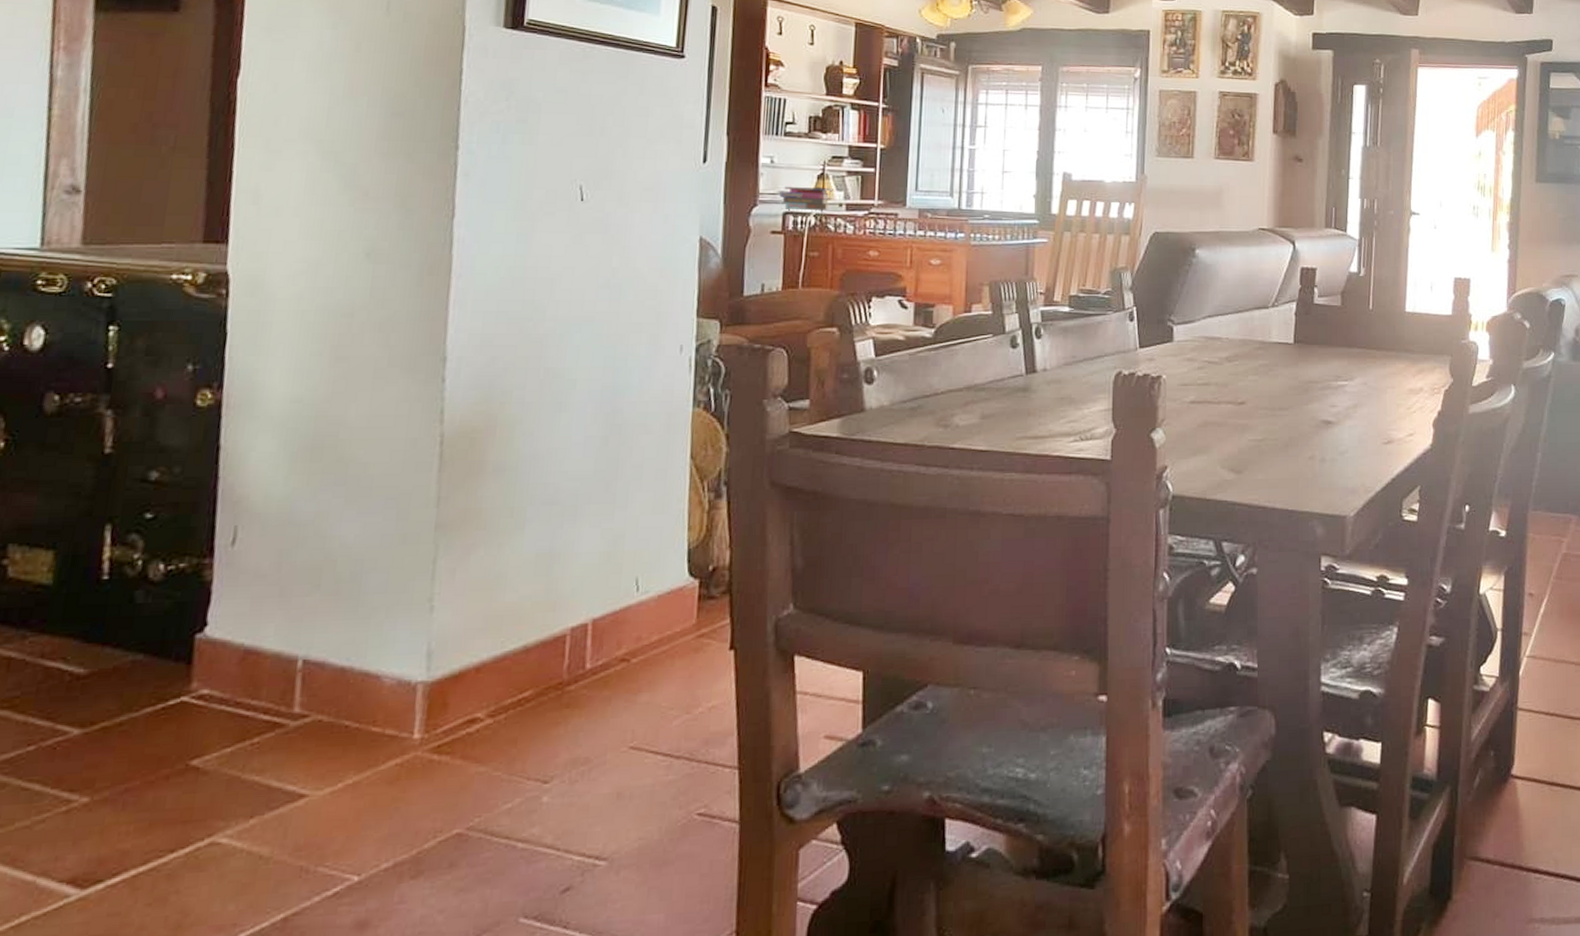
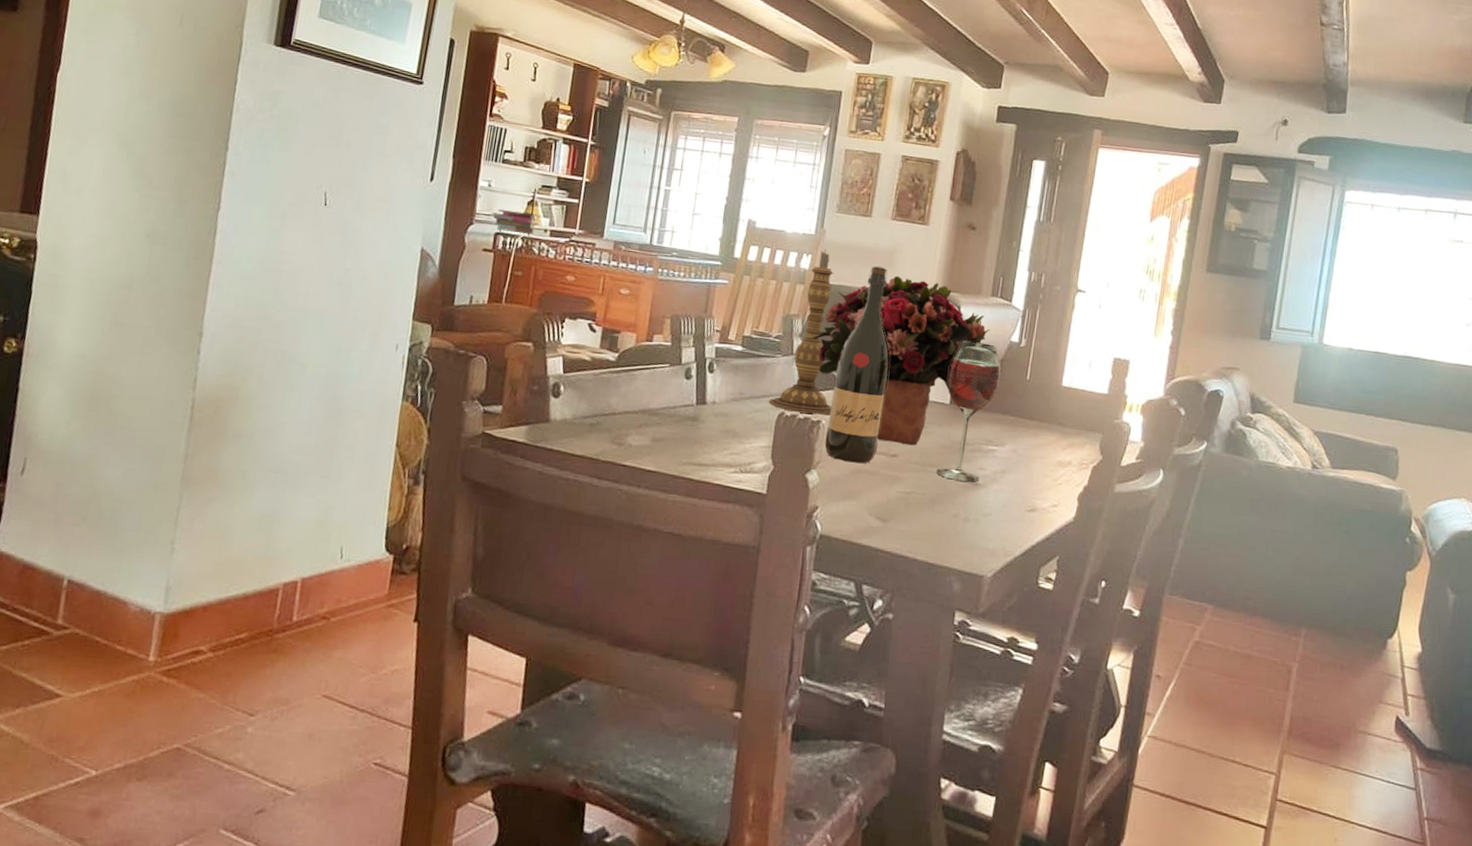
candlestick: none [1104,196,1172,369] -> present [769,249,834,415]
bouquet: none [1142,216,1327,390] -> present [811,275,990,445]
wine bottle: none [1168,208,1229,416] -> present [825,266,891,463]
wineglass: none [1287,276,1342,421] -> present [936,341,1001,482]

